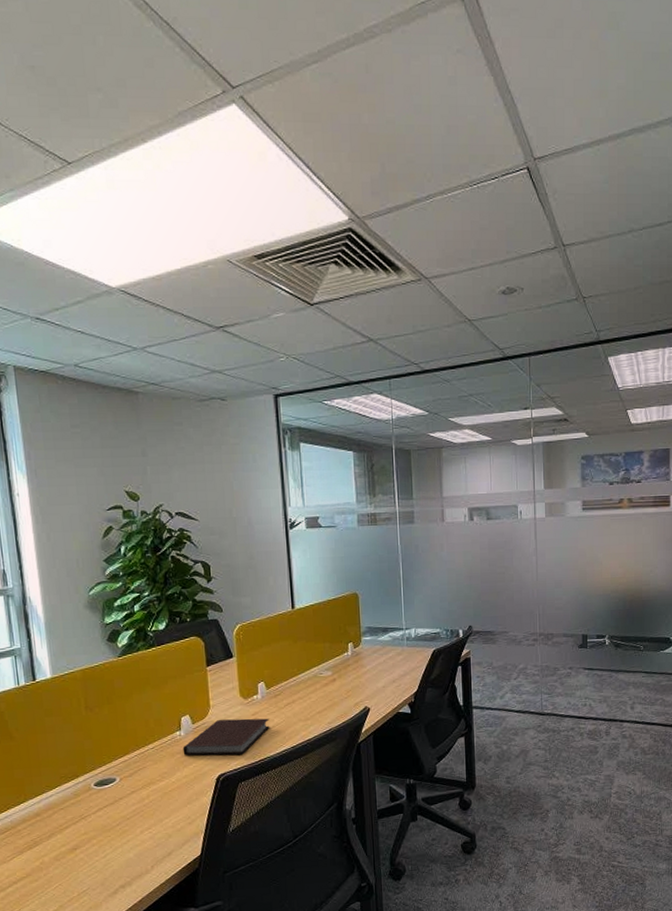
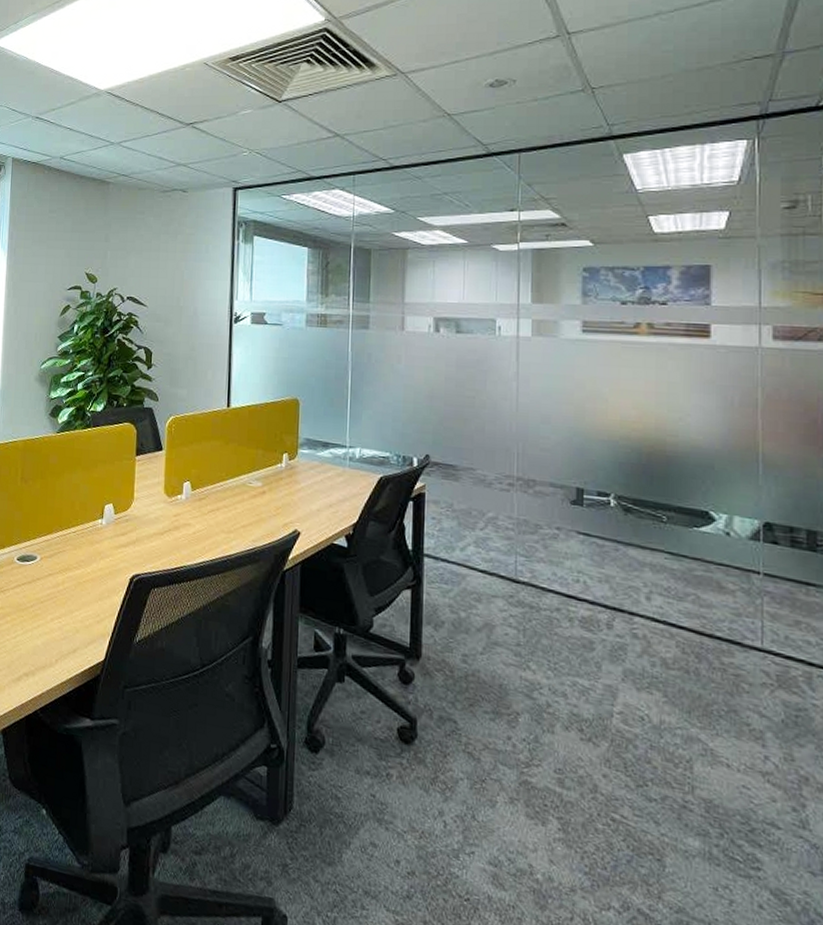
notebook: present [182,718,270,756] -> none [102,515,191,558]

